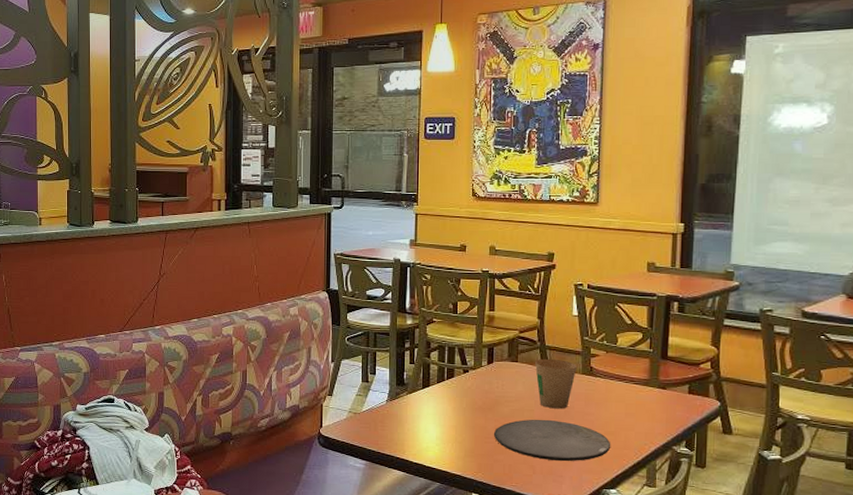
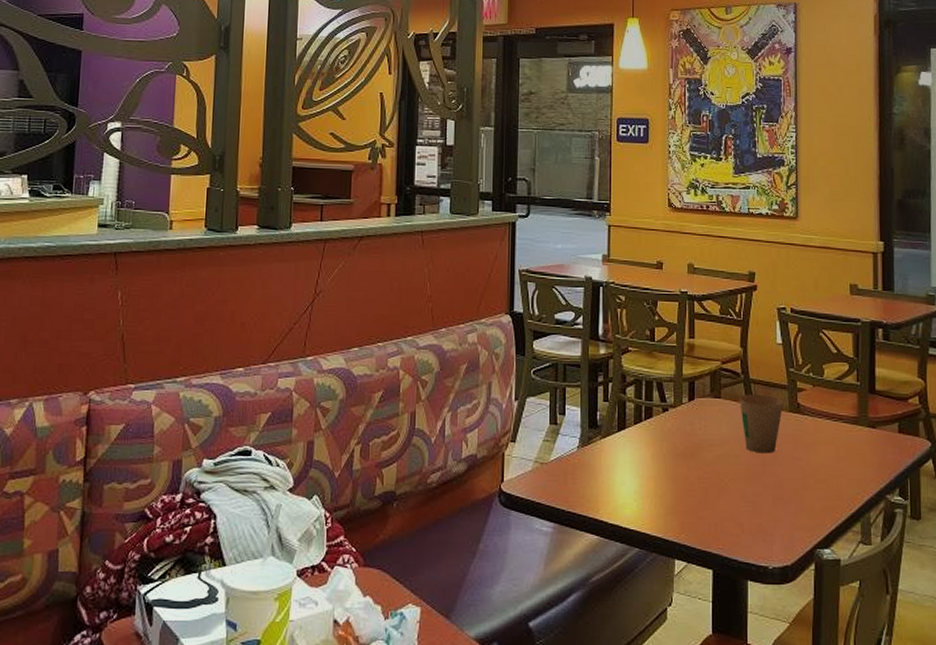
plate: present [493,419,611,461] -> none [696,466,823,516]

